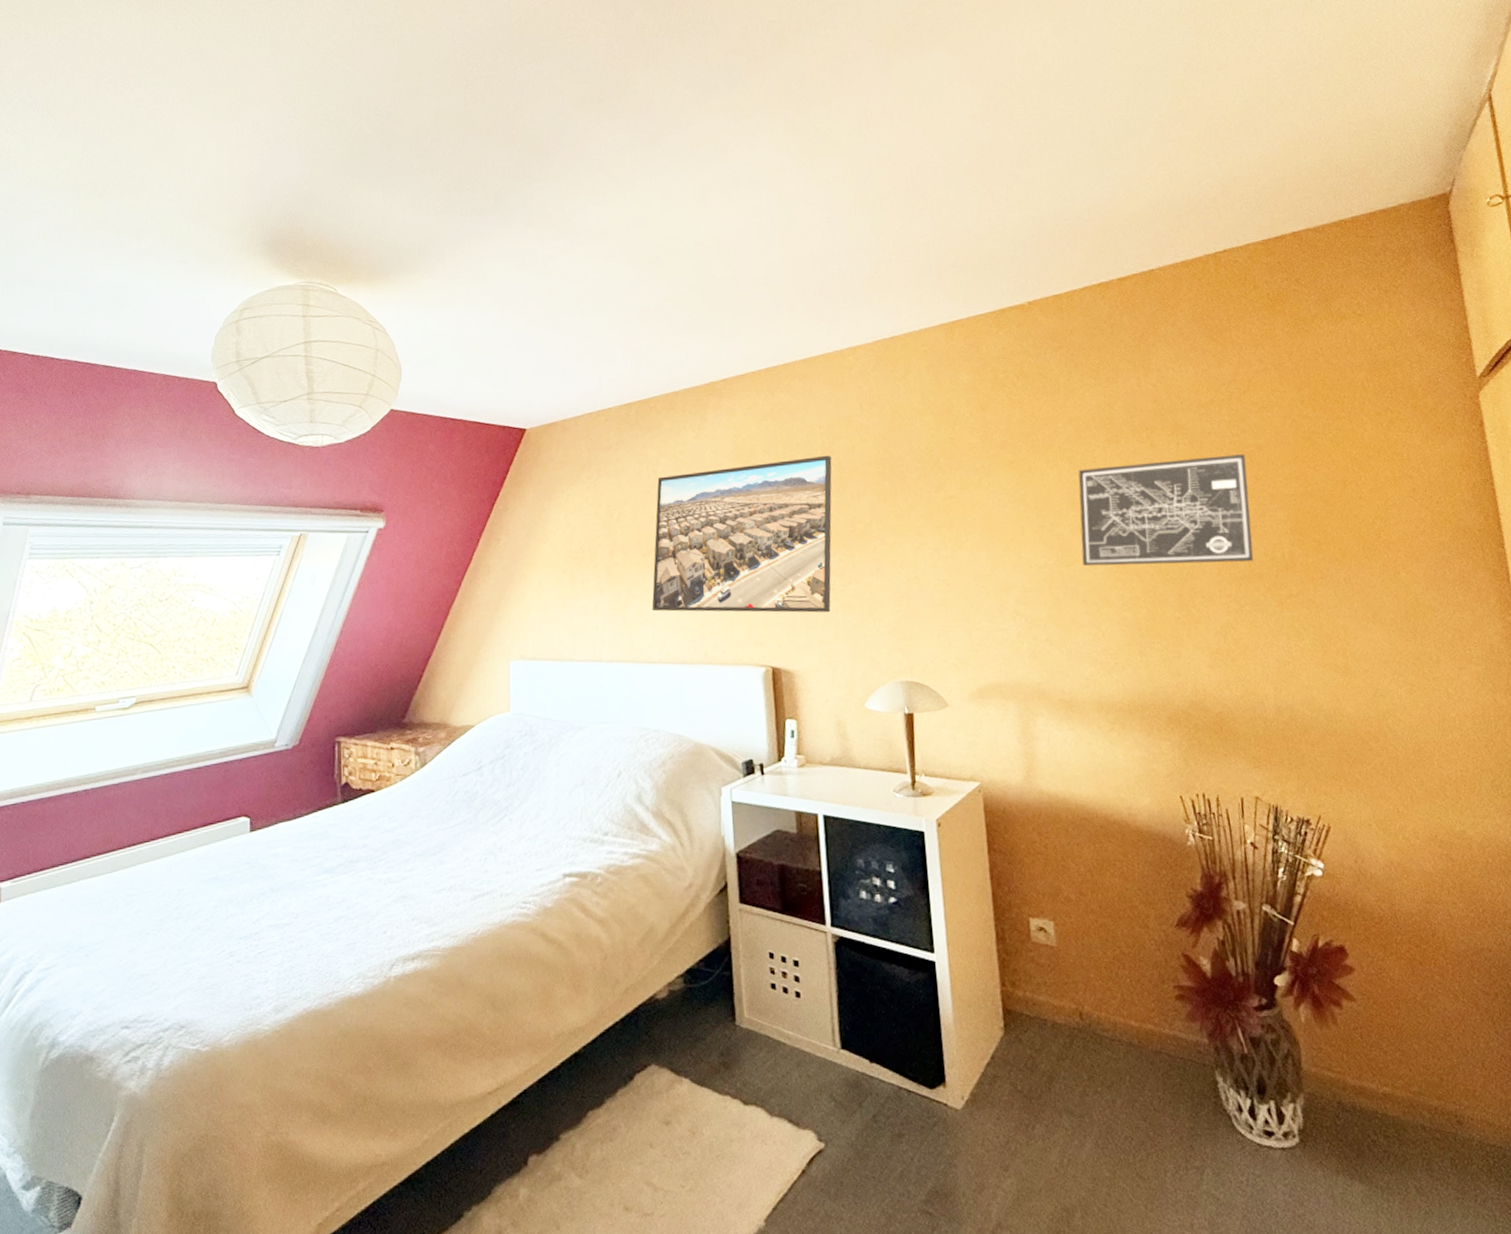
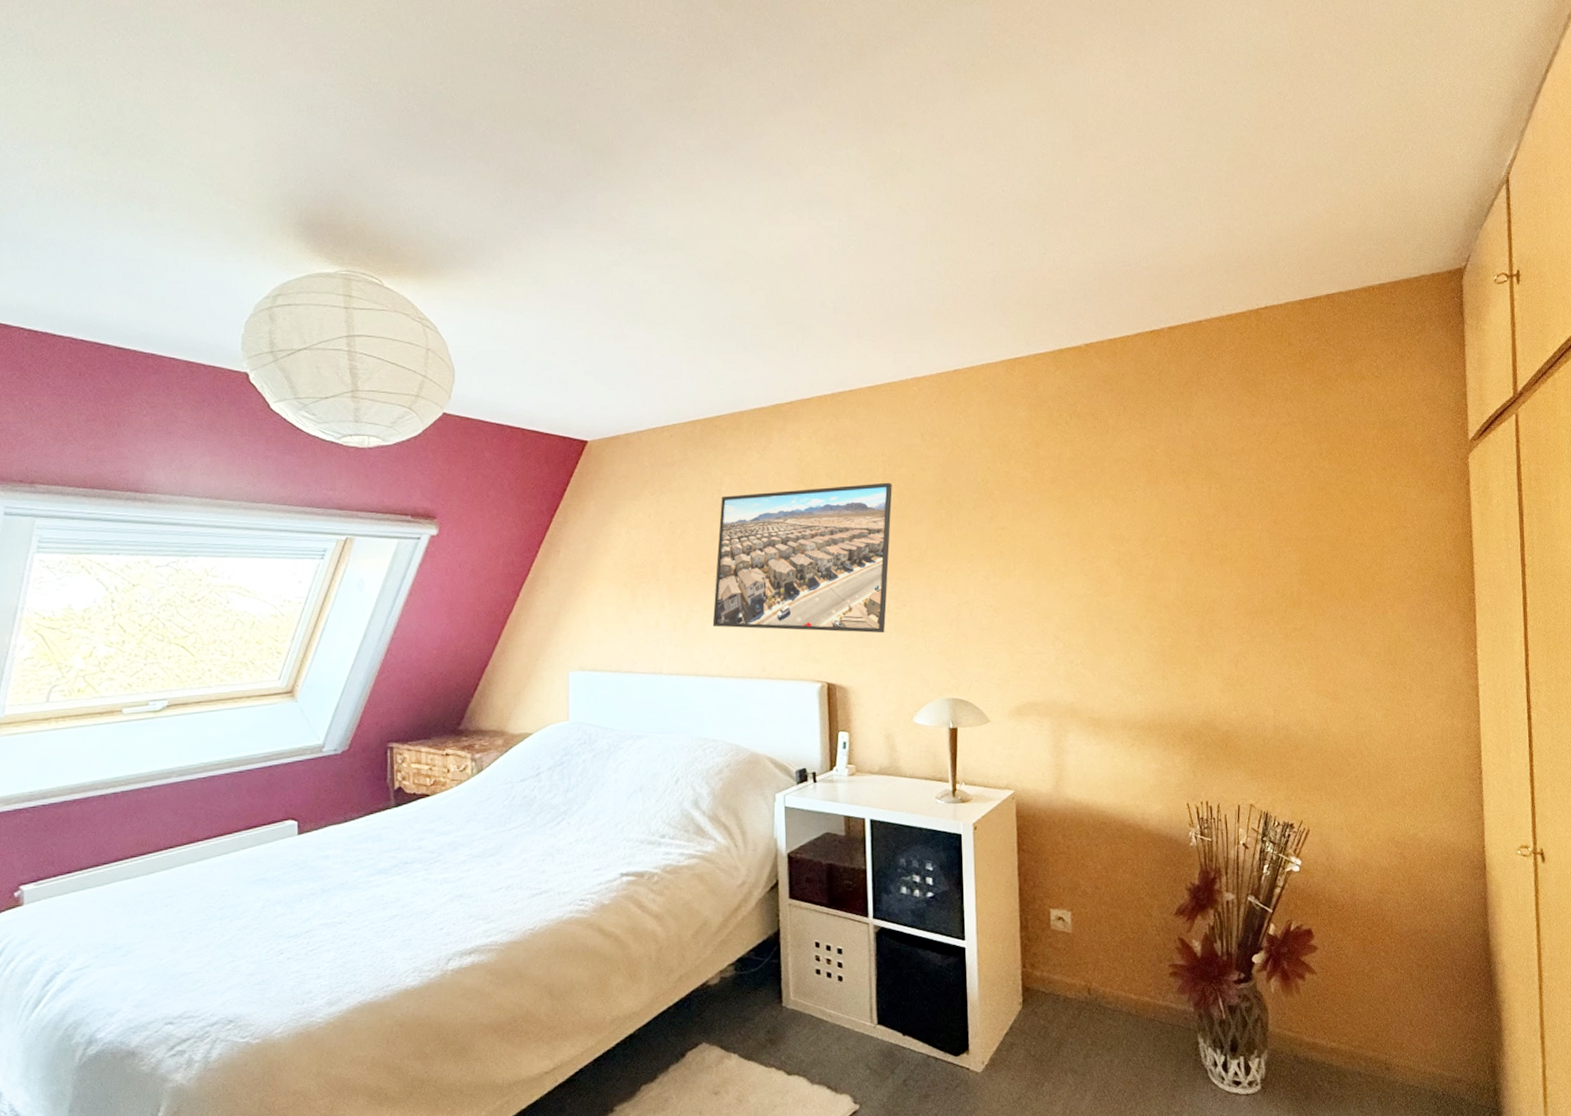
wall art: present [1078,454,1254,567] -> none [1118,500,1268,598]

